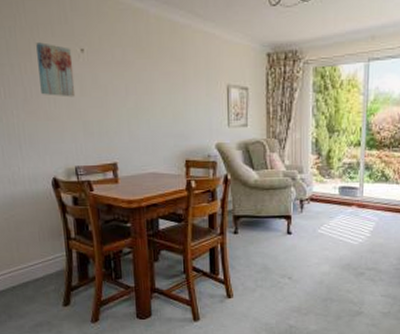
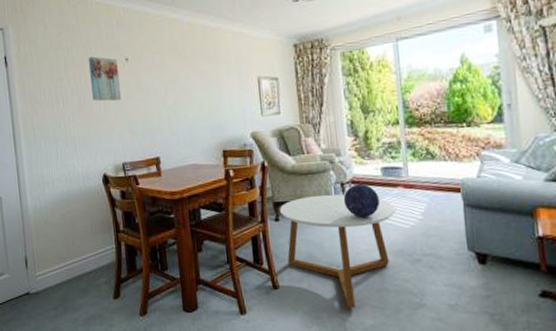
coffee table: none [238,210,348,315] -> present [279,194,397,308]
decorative sphere: none [301,201,334,233] -> present [343,183,380,217]

